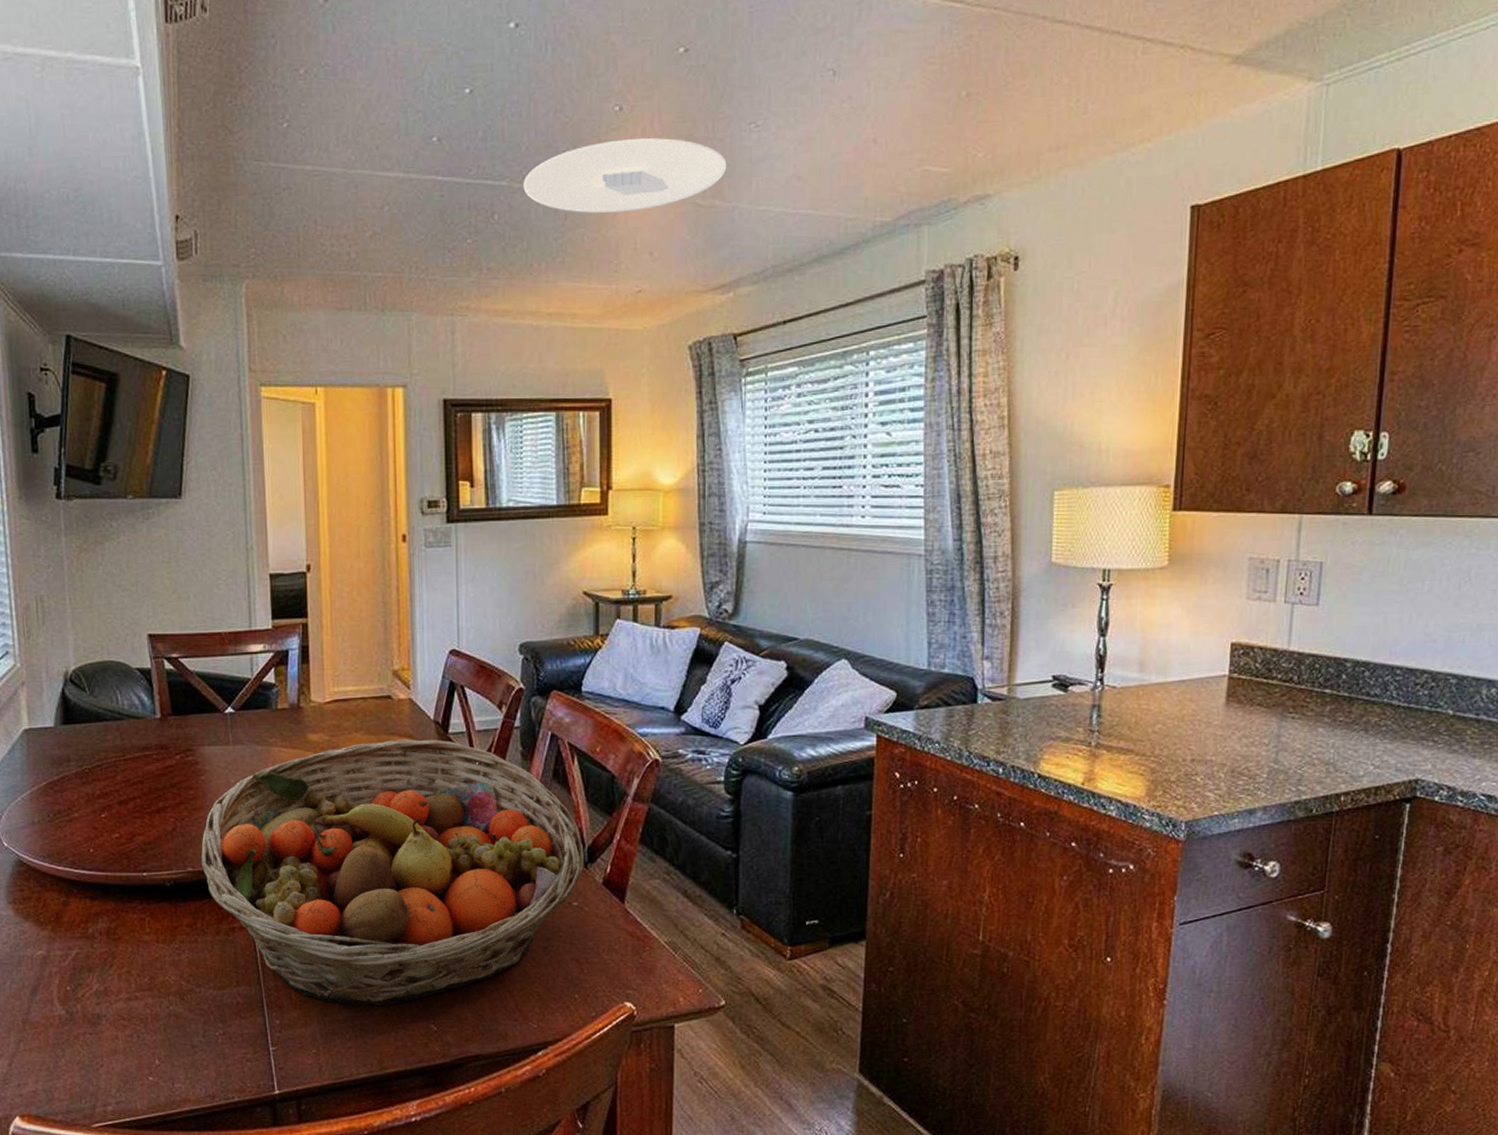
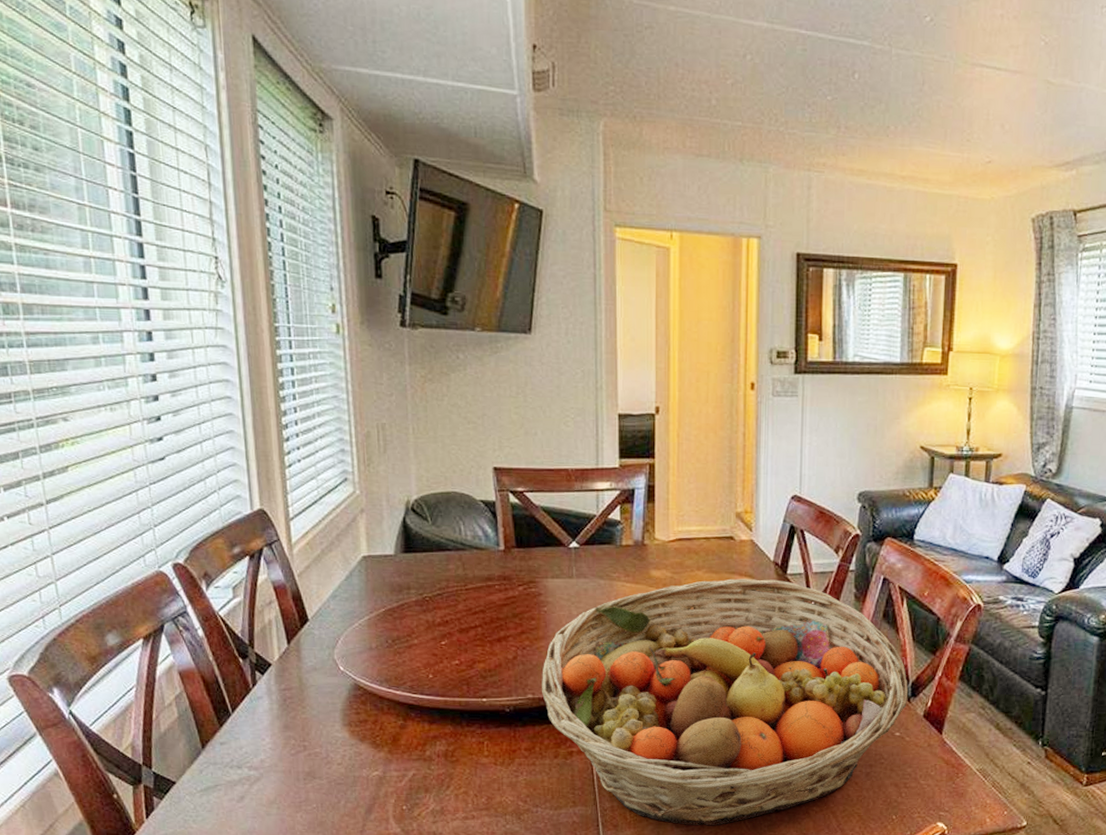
ceiling light: present [523,138,727,213] -> none [884,10,1079,83]

